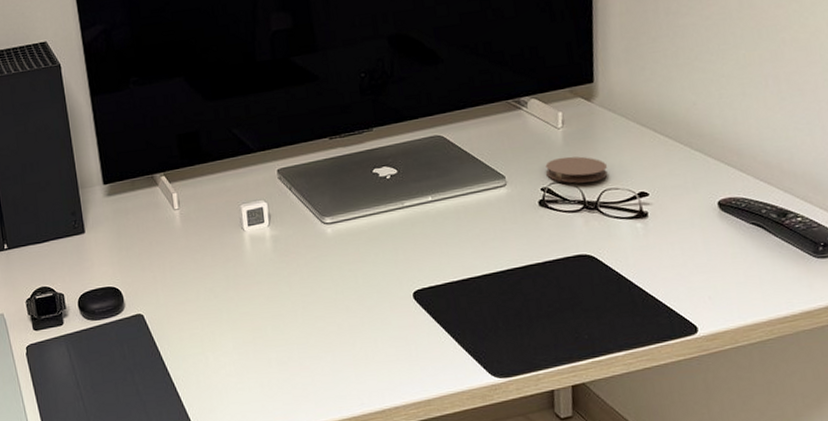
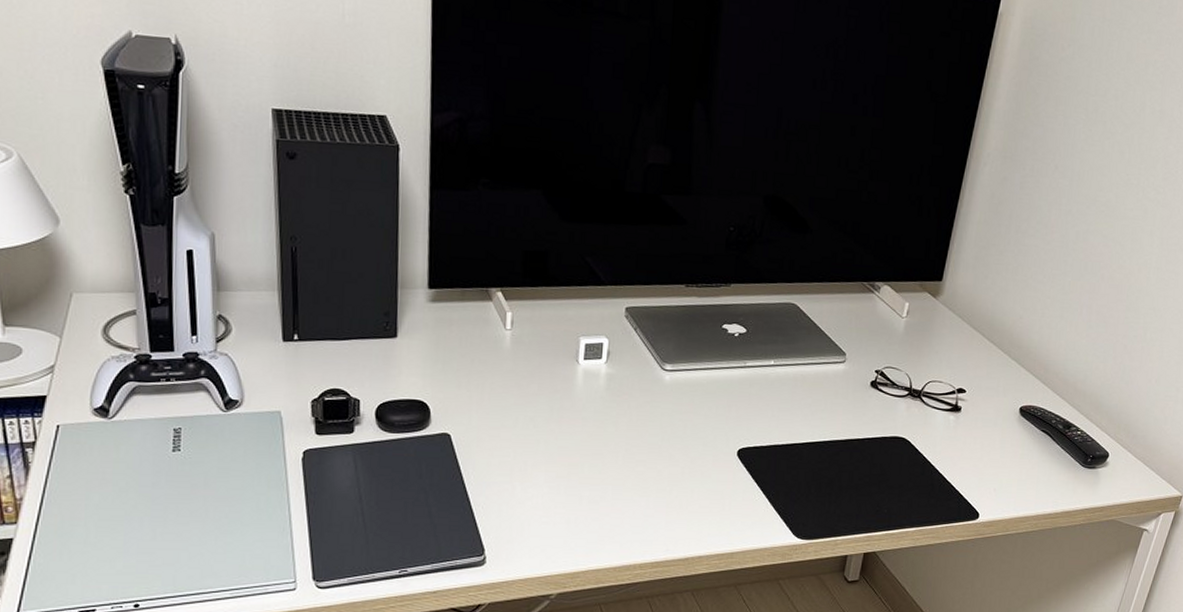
coaster: present [545,156,608,183] -> none [883,344,938,372]

